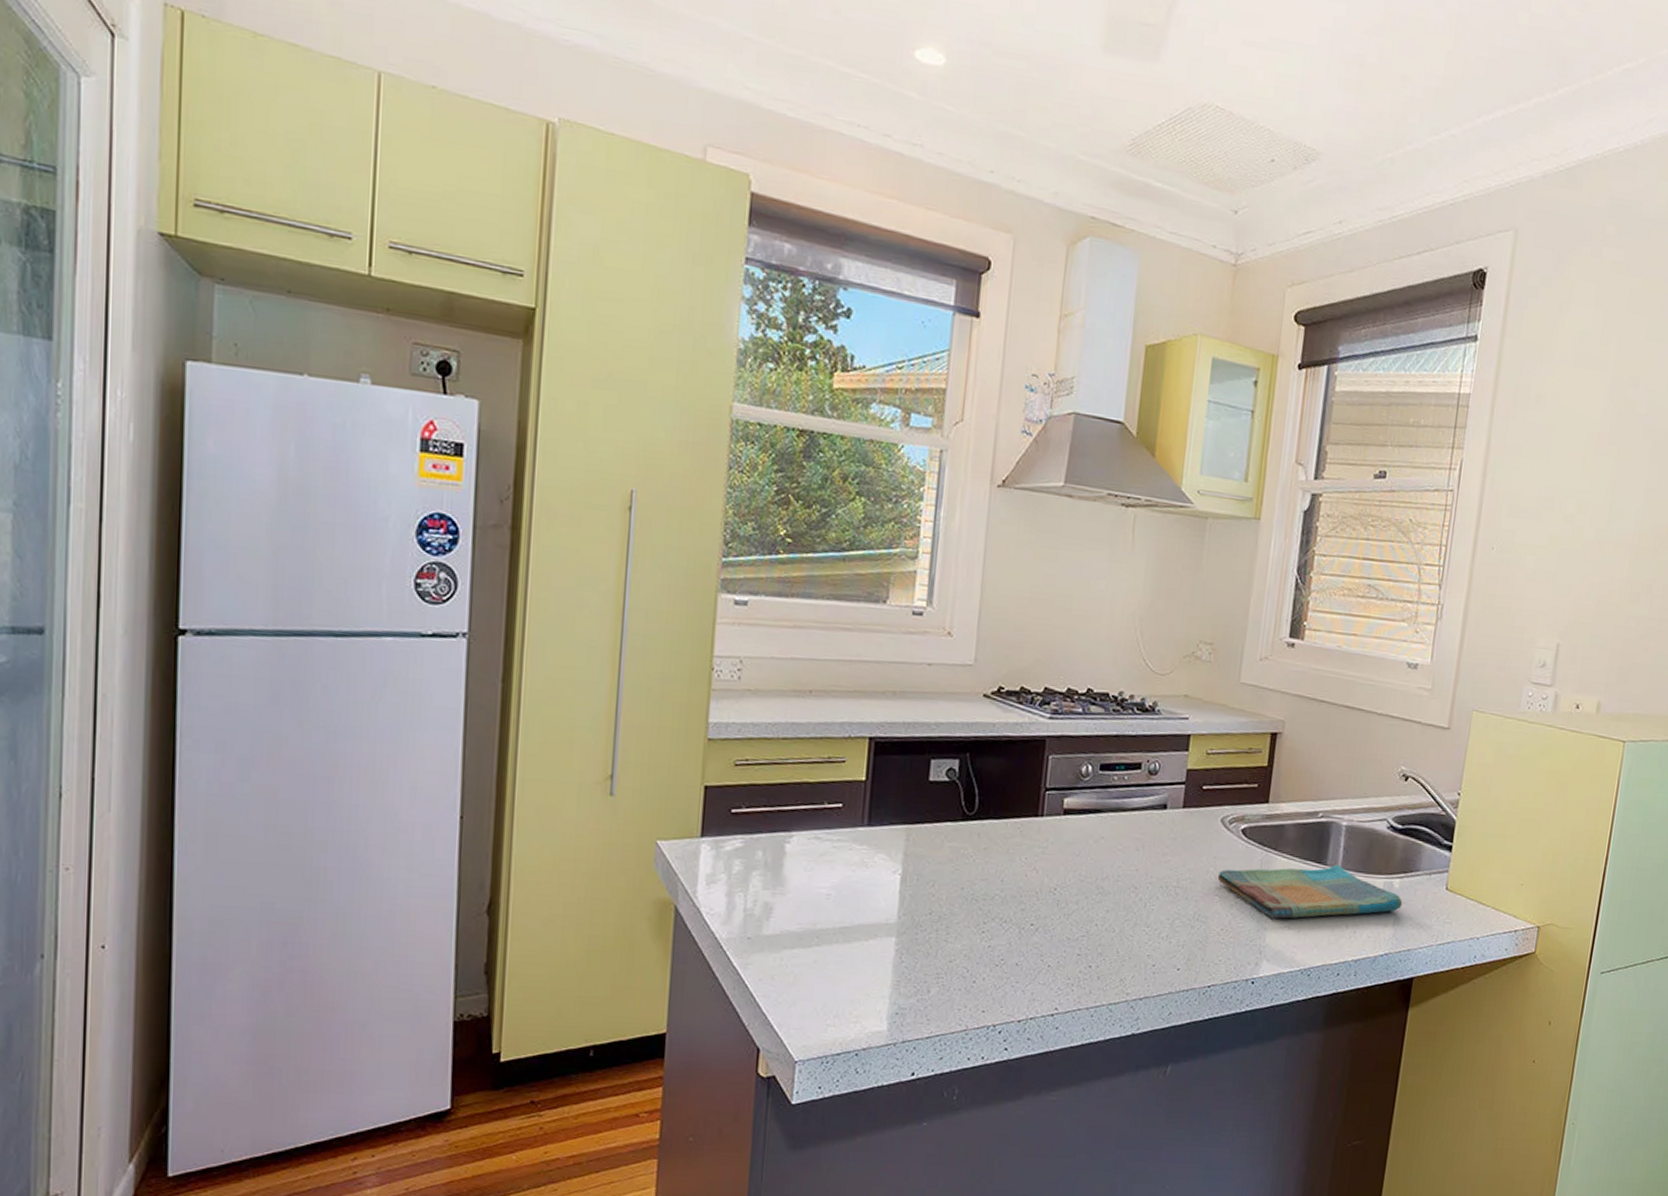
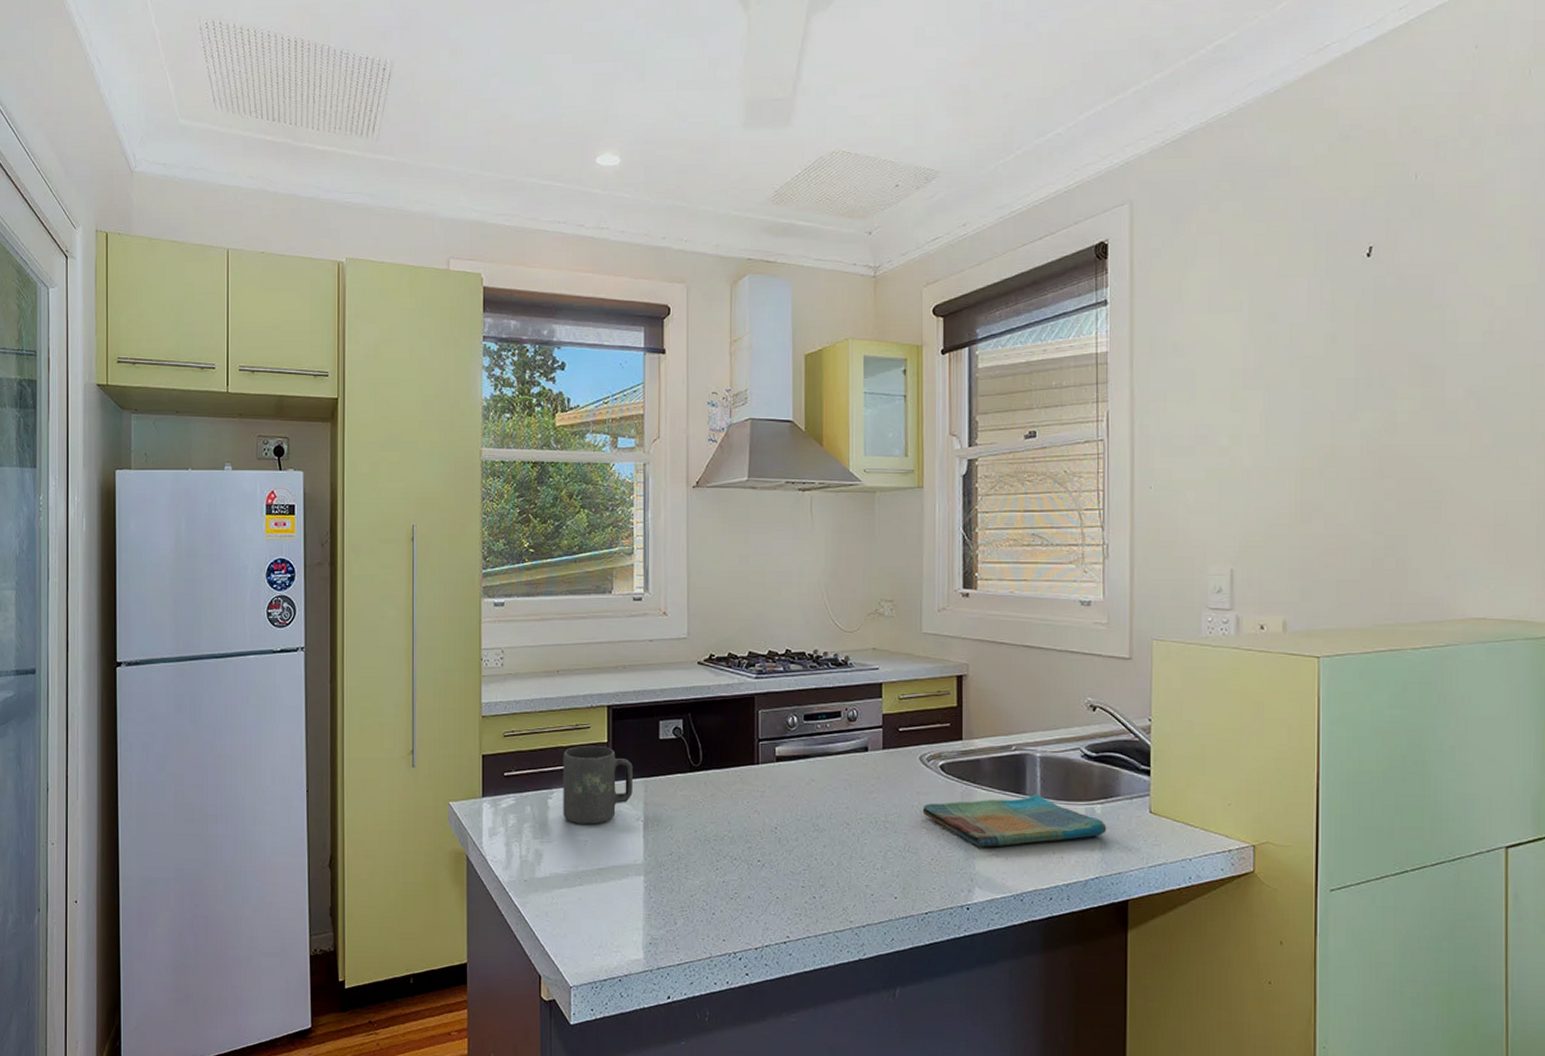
mug: none [802,782,894,876] -> present [563,745,633,825]

